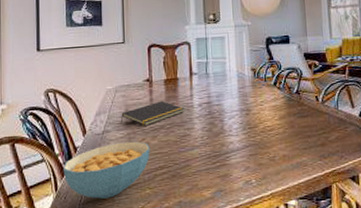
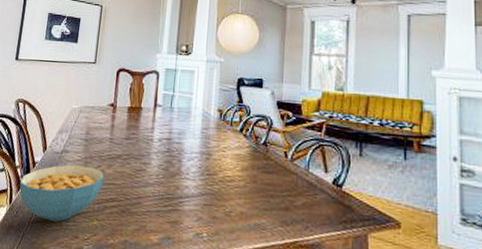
notepad: present [120,101,185,126] -> none [79,128,145,153]

